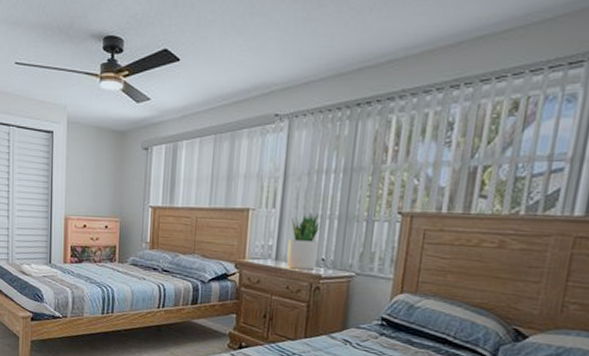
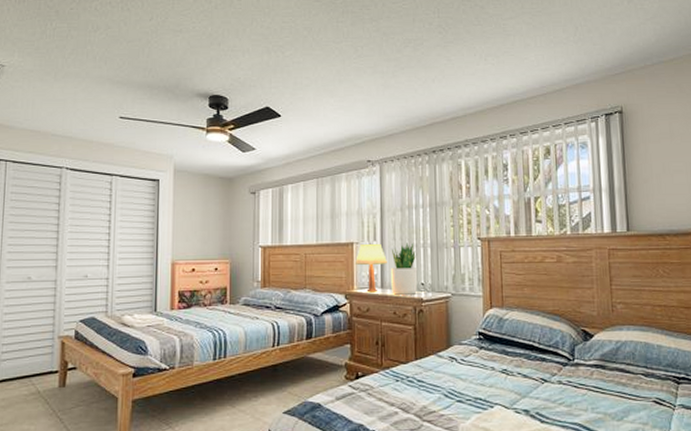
table lamp: none [249,209,286,264] -> present [355,242,387,293]

